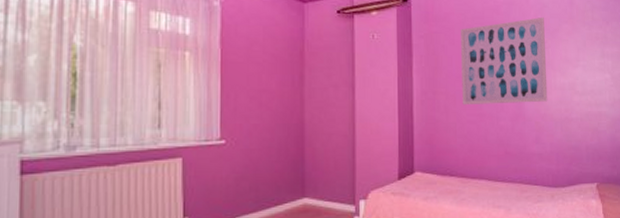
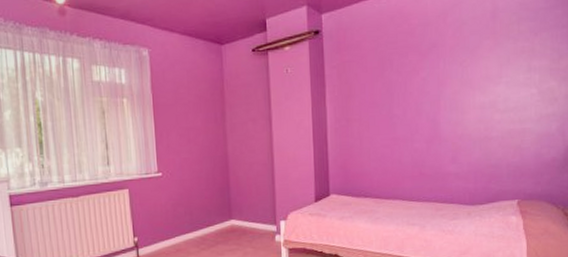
wall art: present [461,16,548,106] -> none [374,35,466,131]

